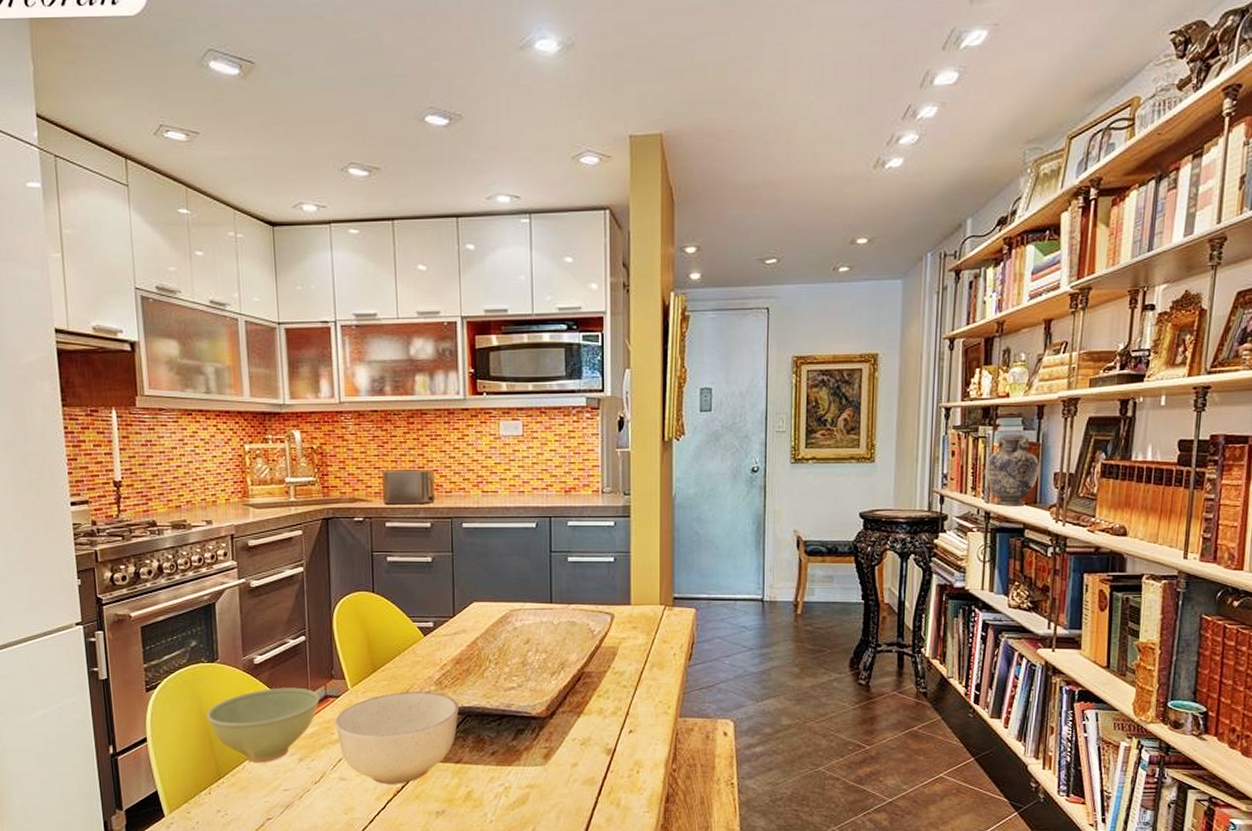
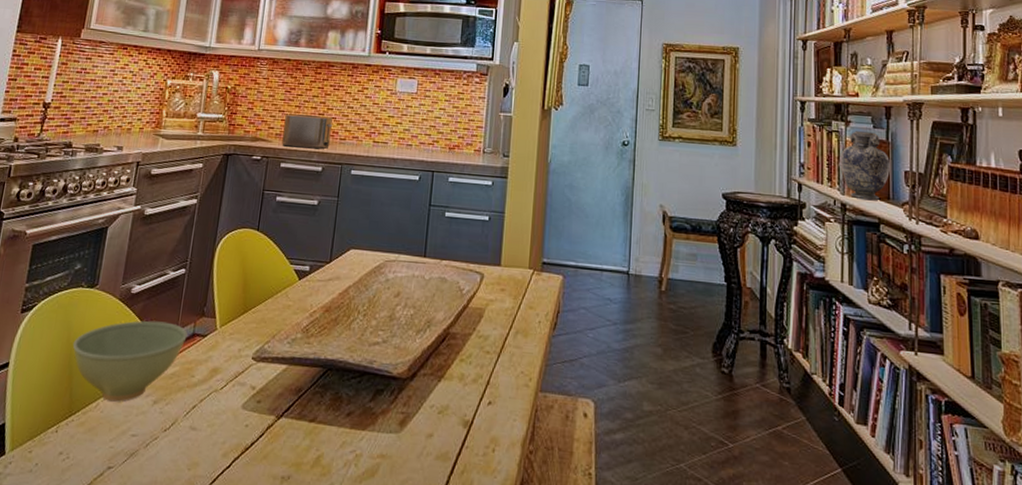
bowl: present [335,691,460,784] -> none [196,336,323,440]

